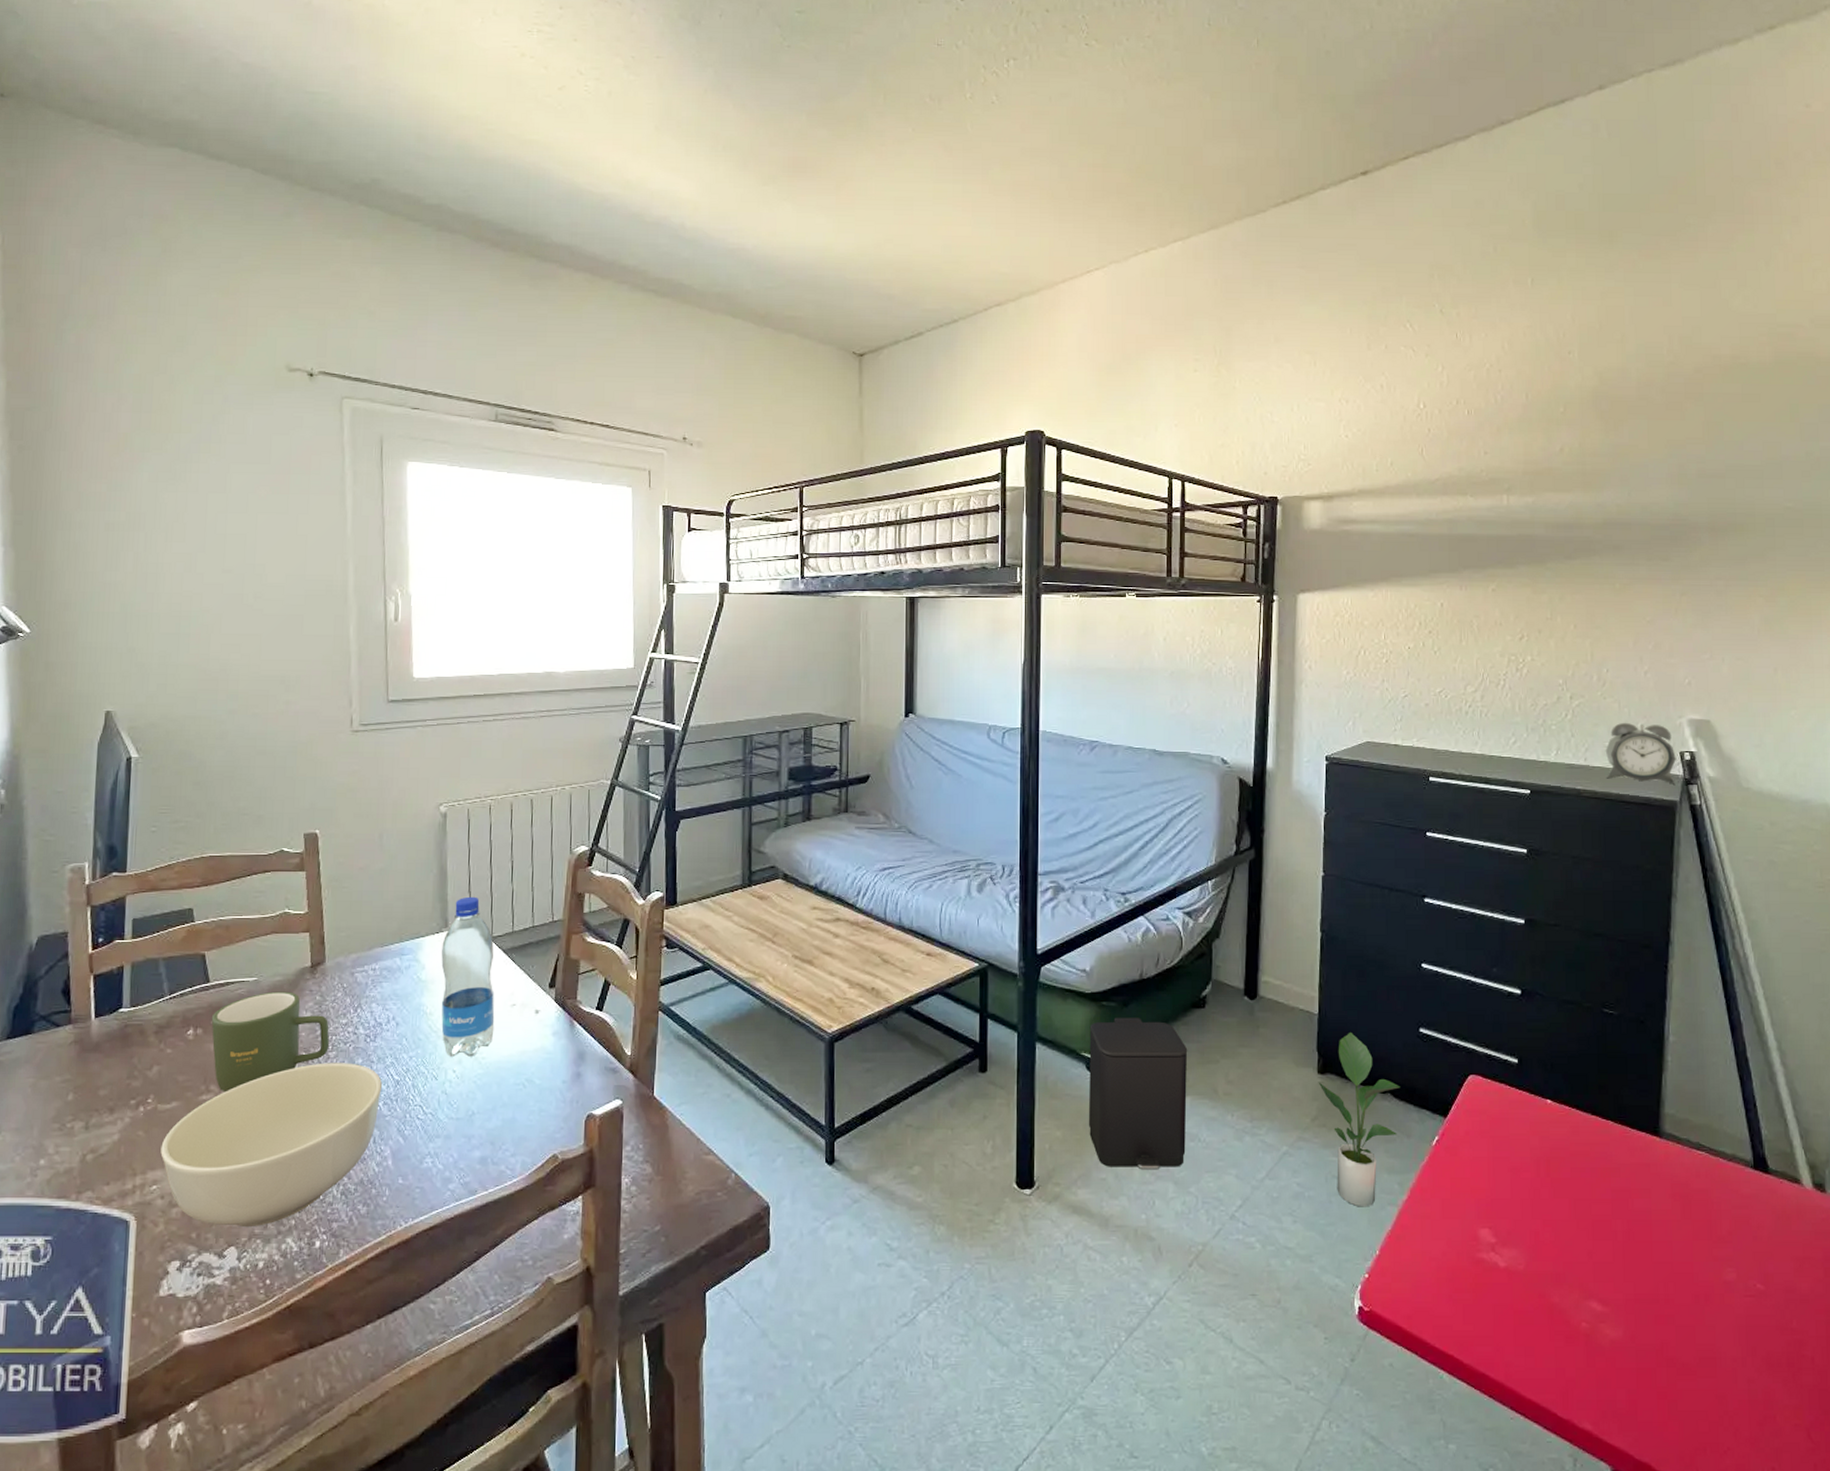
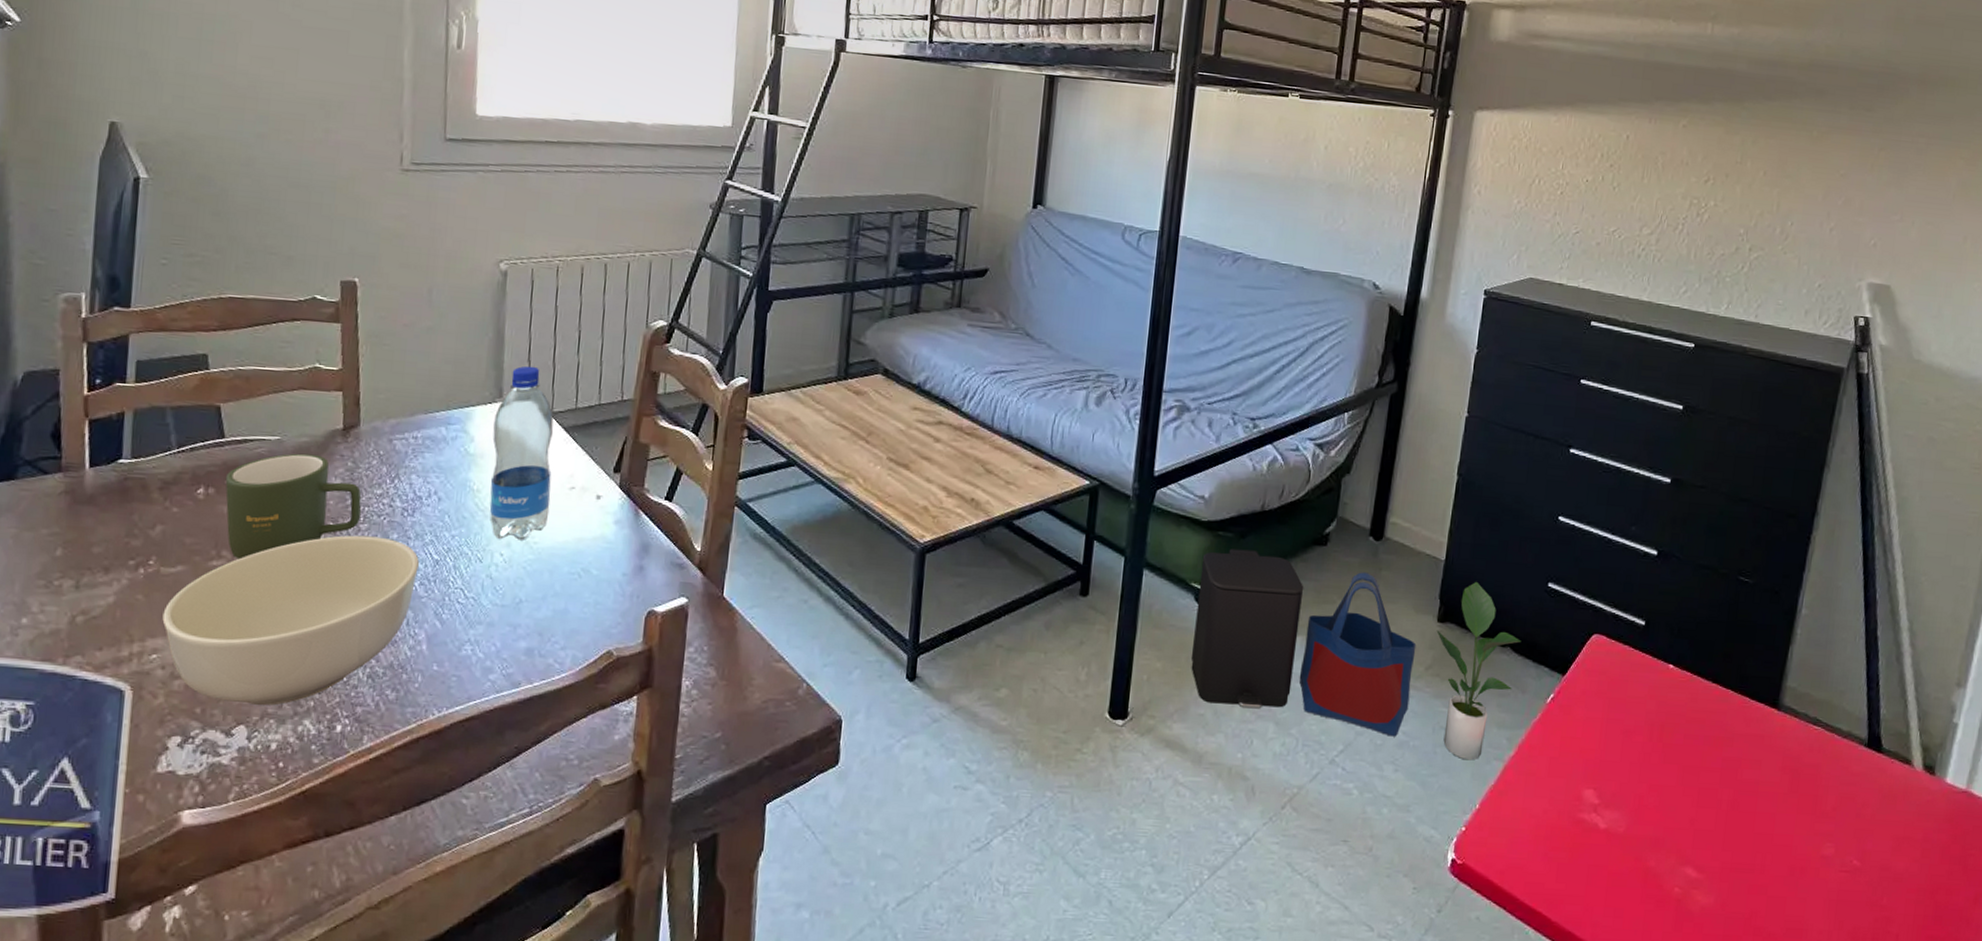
tote bag: none [1192,1031,1301,1189] -> present [1299,572,1417,737]
alarm clock: present [1605,722,1676,785] -> none [1776,280,1850,350]

